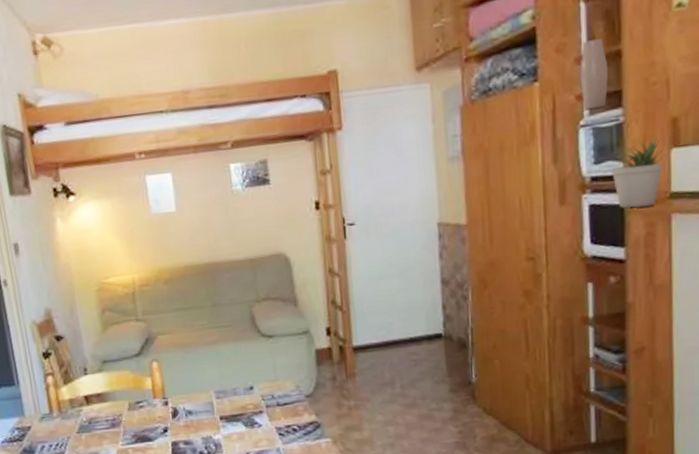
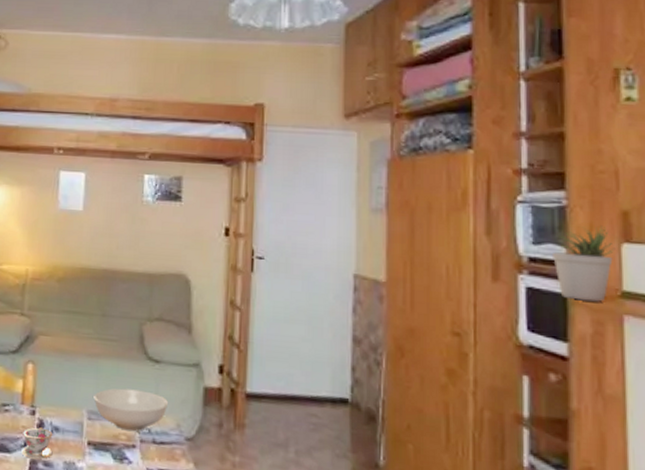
teacup: none [160,413,191,442] -> present [20,426,53,459]
bowl: none [218,363,286,400] -> present [93,388,169,431]
vase: present [580,39,608,111] -> none [518,118,549,188]

